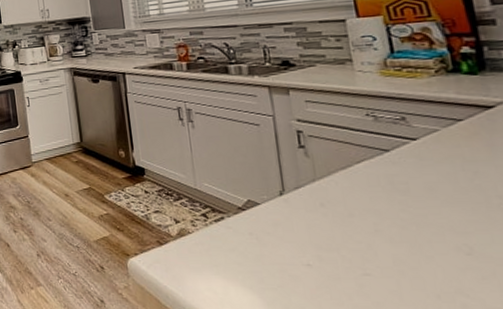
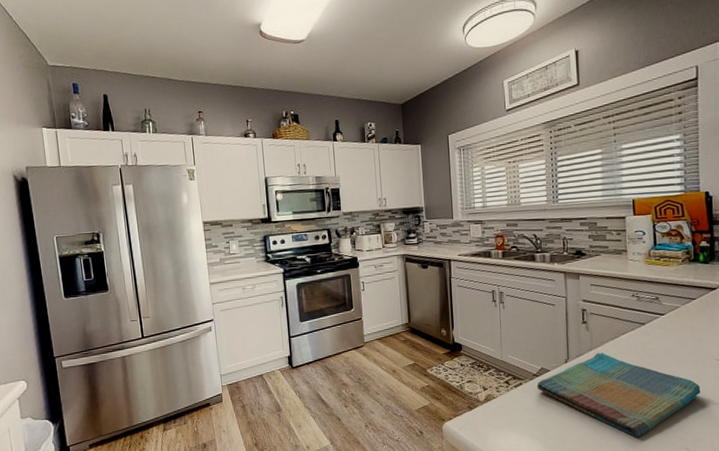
dish towel: none [243,184,488,298] -> present [536,352,701,437]

